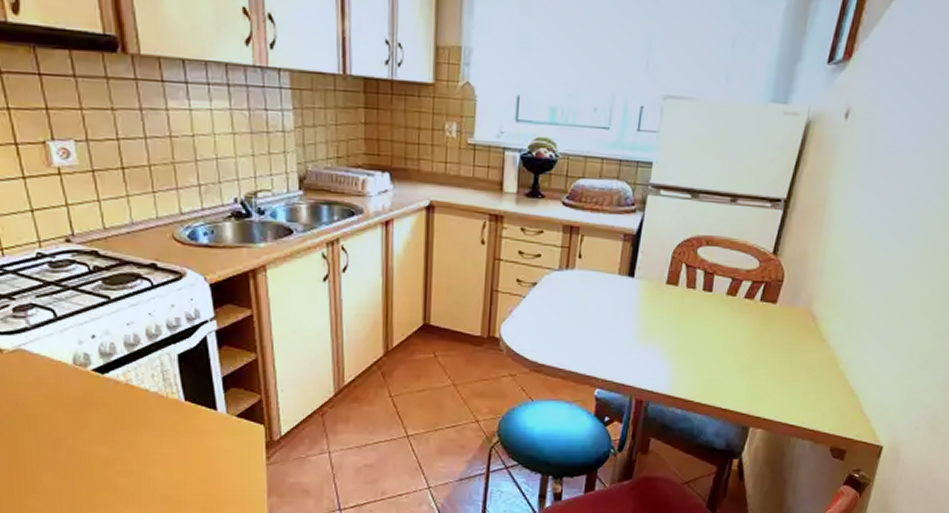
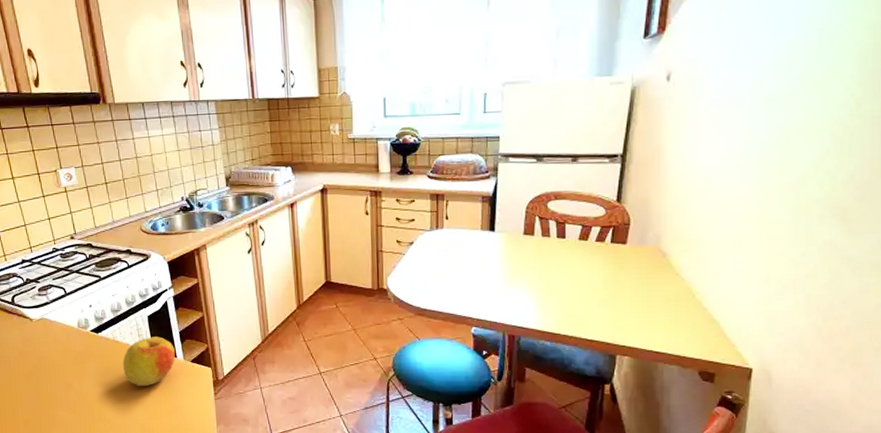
apple: none [138,382,215,447] -> present [122,337,175,387]

